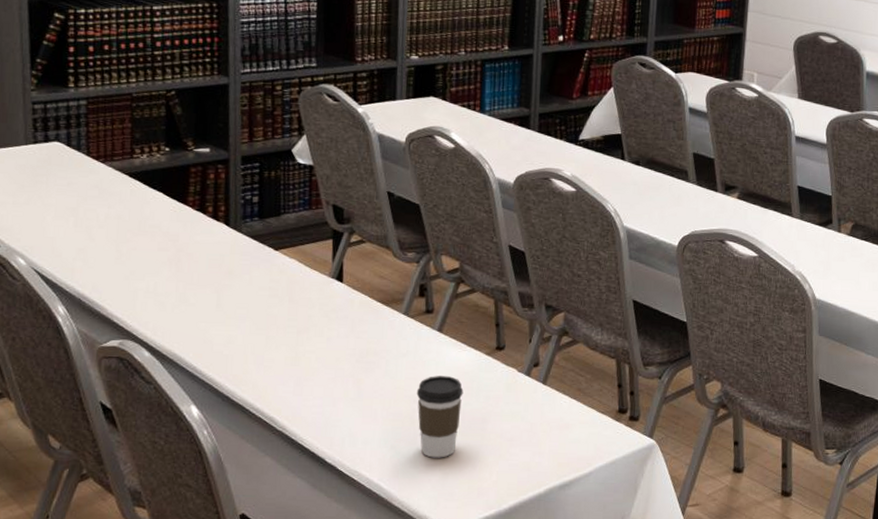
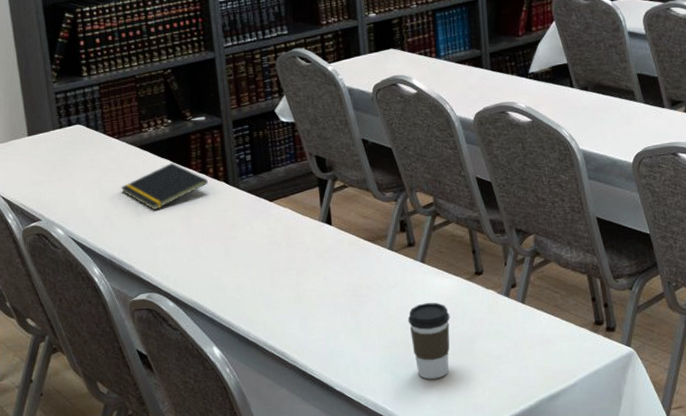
notepad: none [100,196,205,248] -> present [120,163,208,211]

